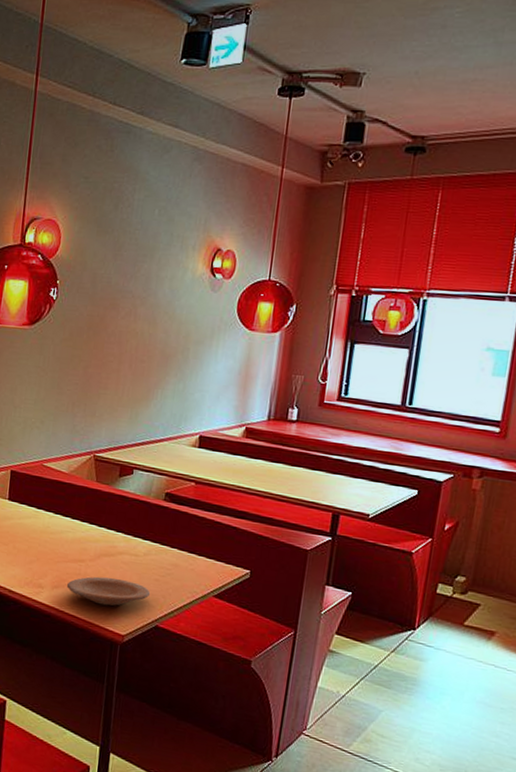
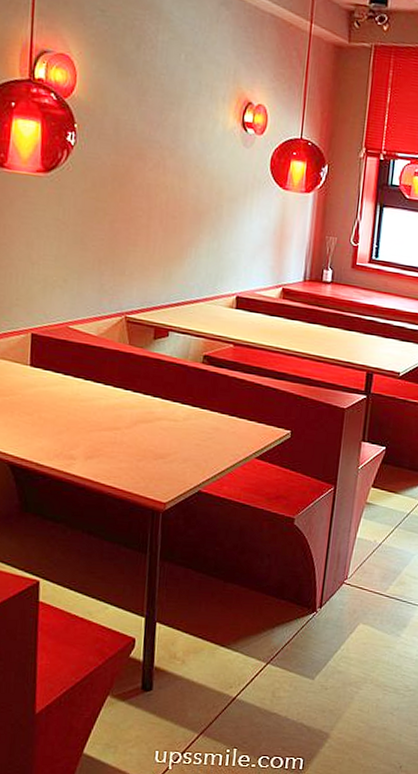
plate: present [66,576,151,606] -> none [101,444,192,474]

